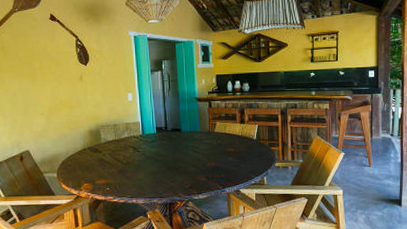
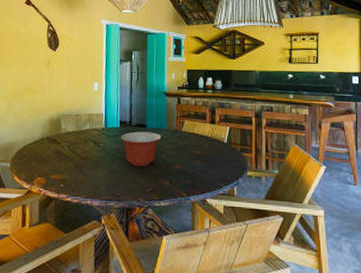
mixing bowl: none [157,135,196,167] -> present [120,131,162,167]

